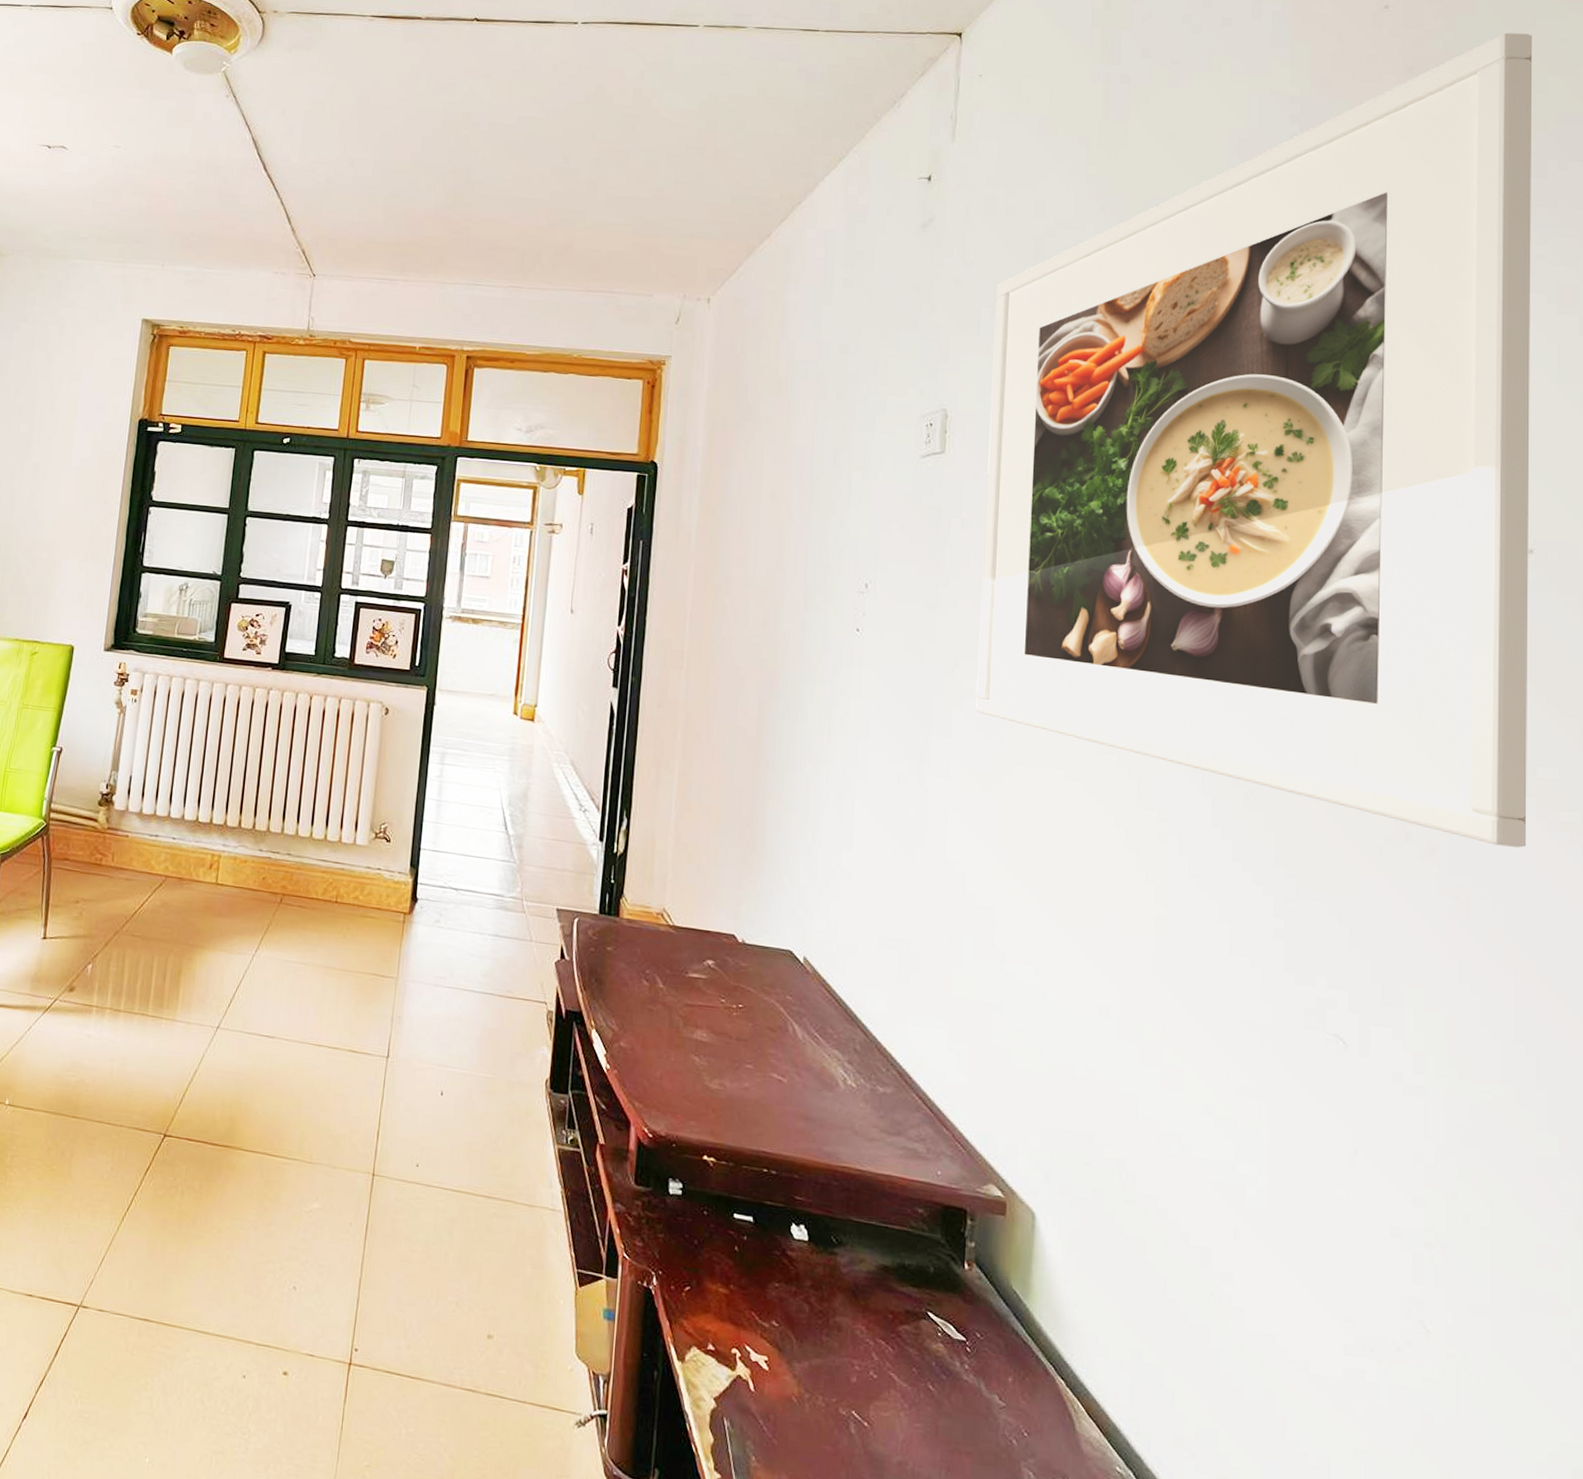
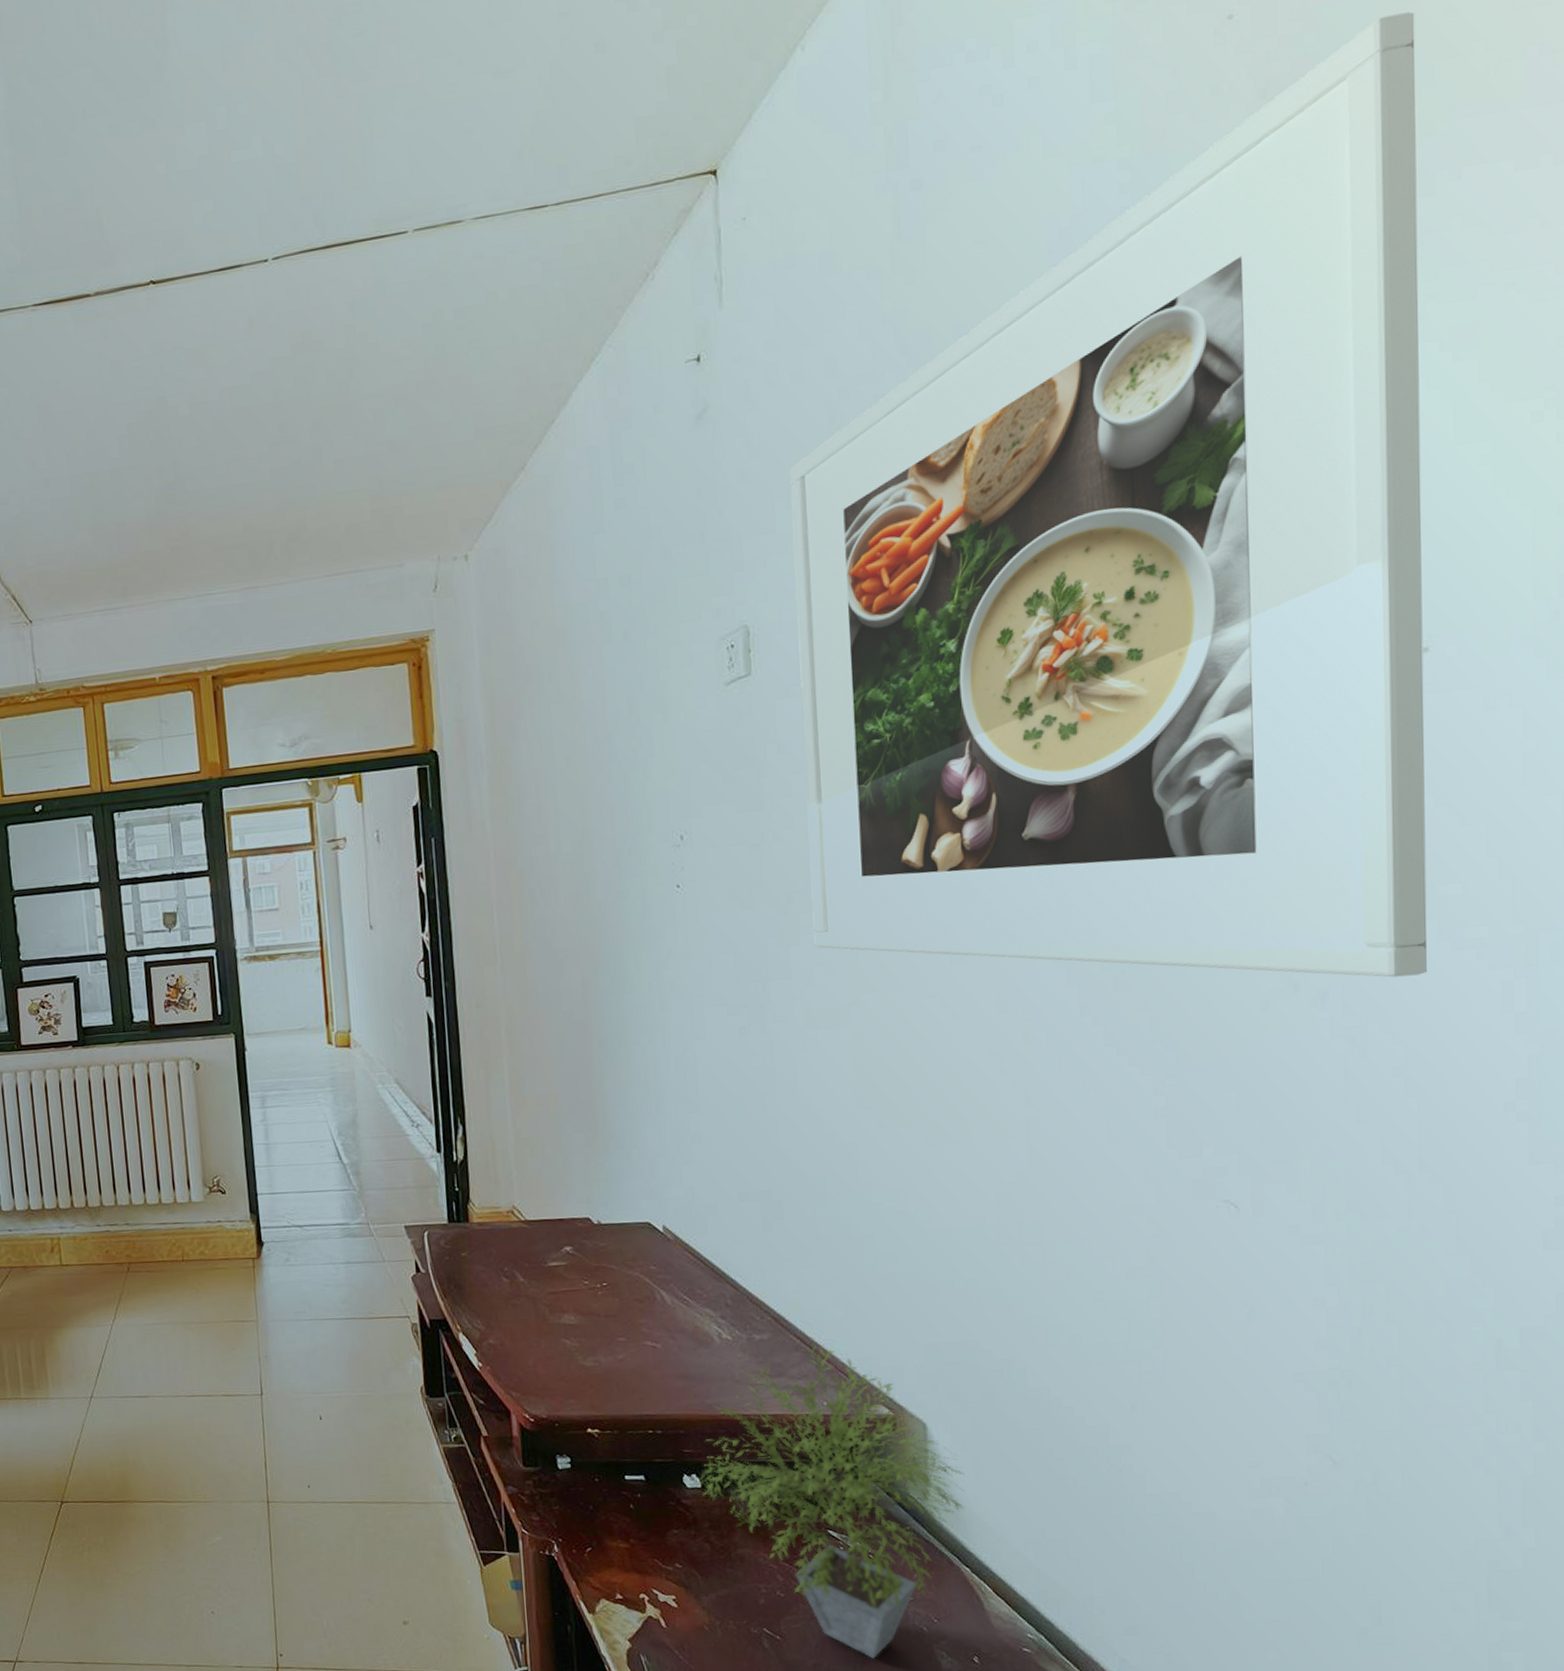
potted plant: none [807,1109,1068,1467] -> present [700,1345,965,1659]

